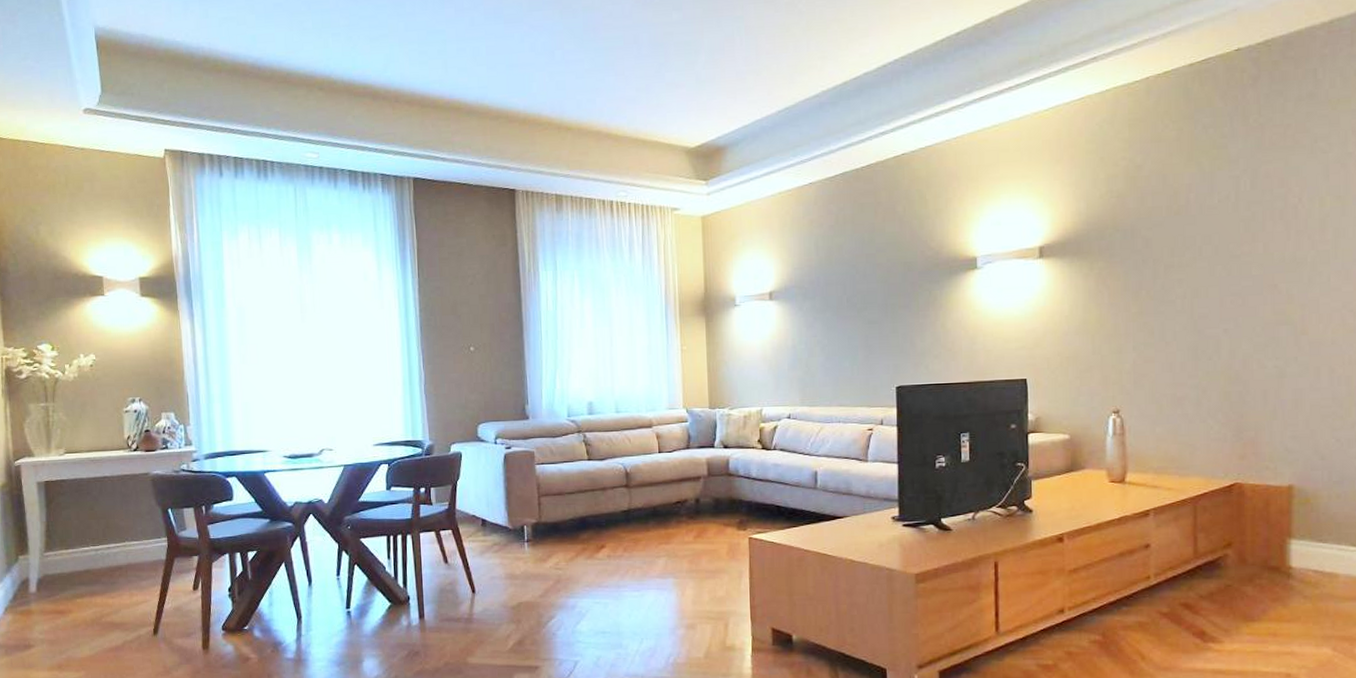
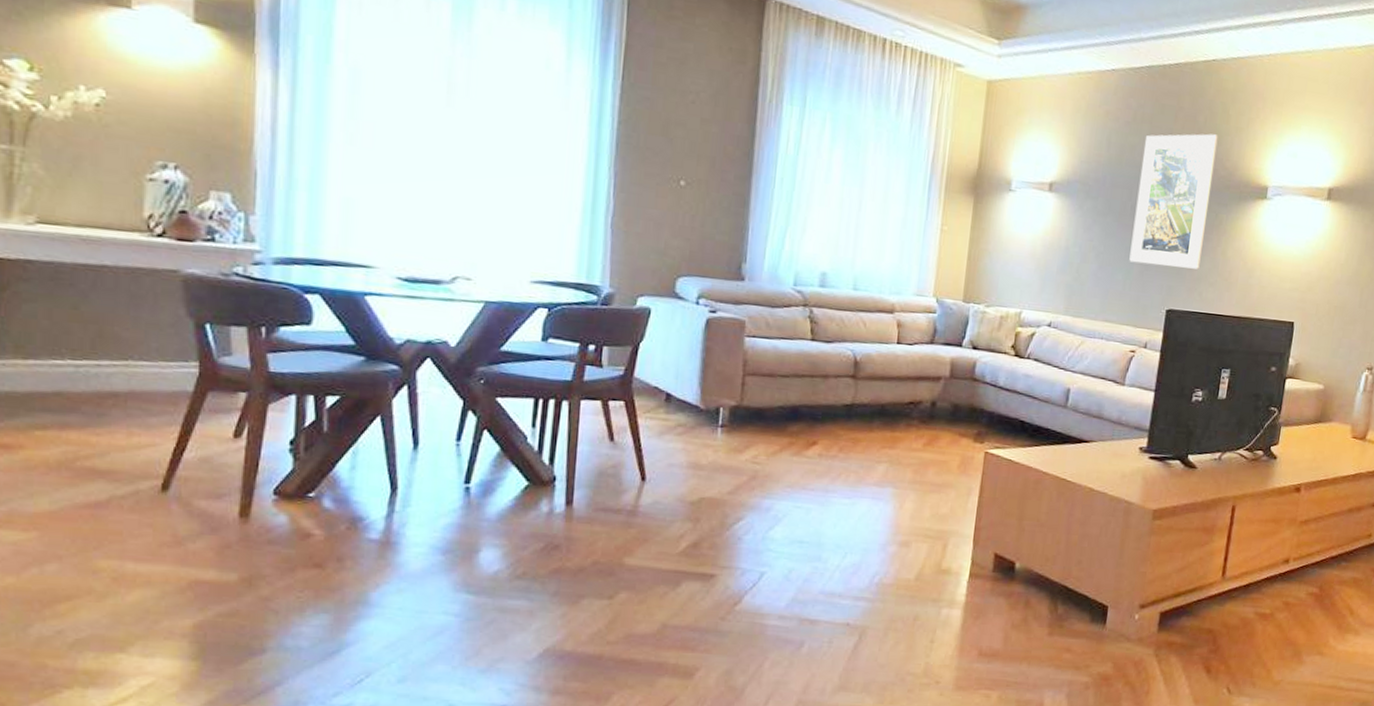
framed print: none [850,220,922,349] -> present [1129,133,1218,269]

